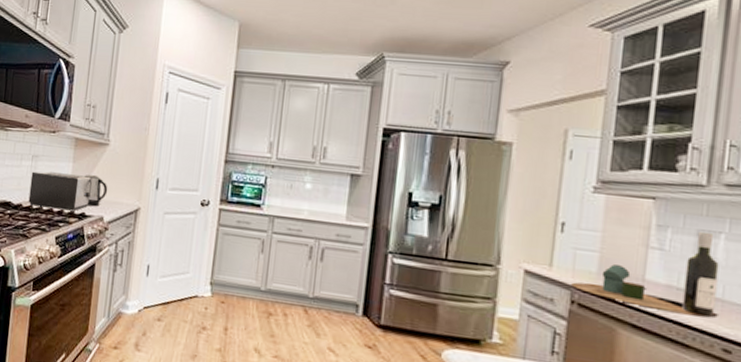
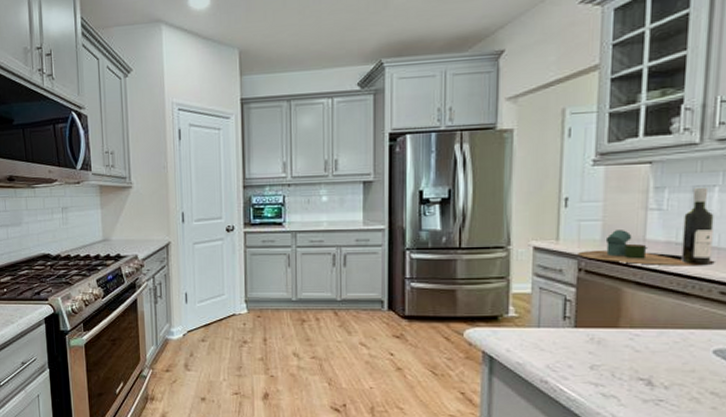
toaster: present [28,171,92,211] -> none [64,220,123,255]
kettle: present [84,174,108,207] -> none [114,217,138,247]

